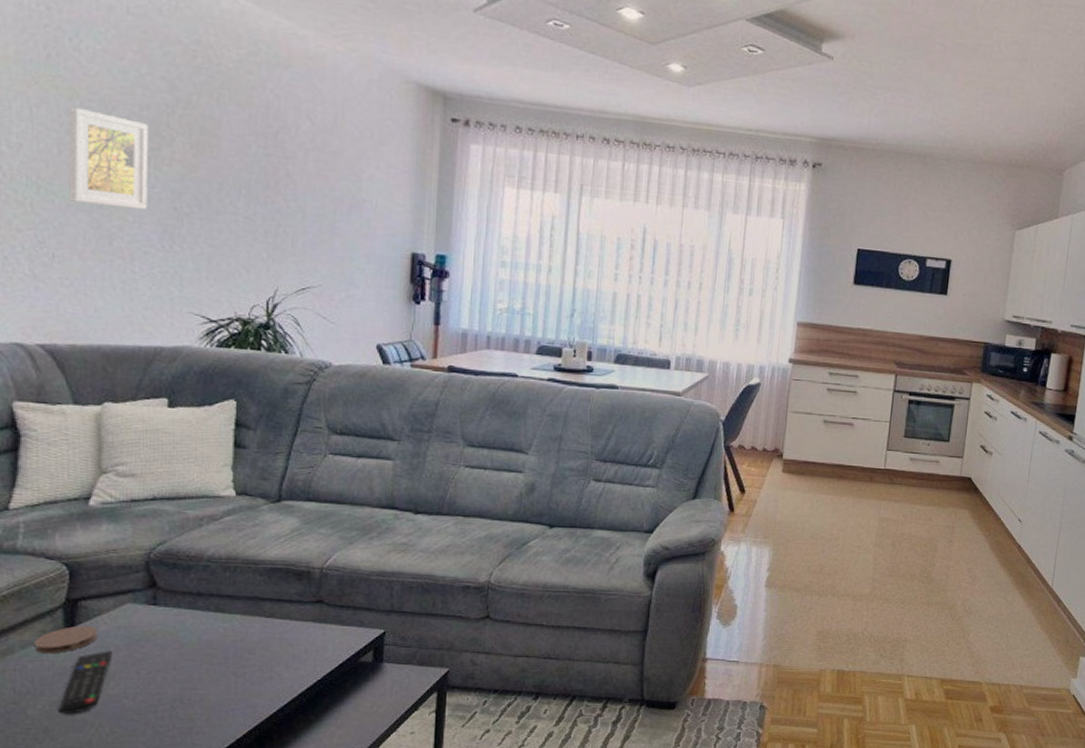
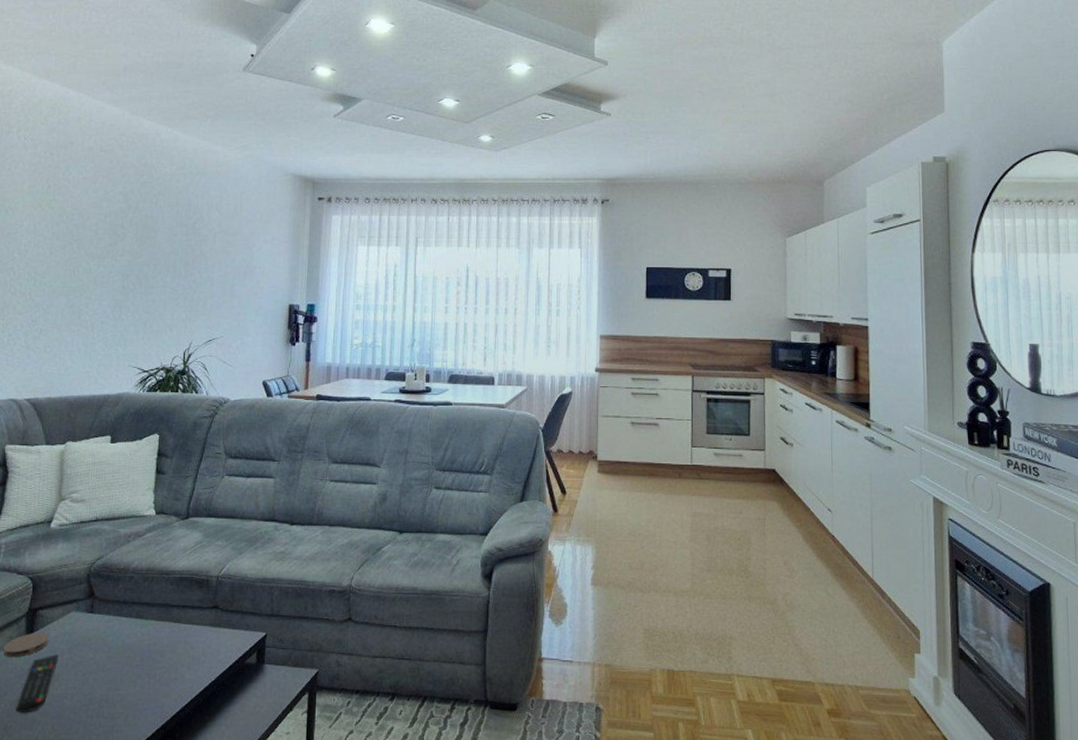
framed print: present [69,106,149,210] -> none [54,220,110,290]

